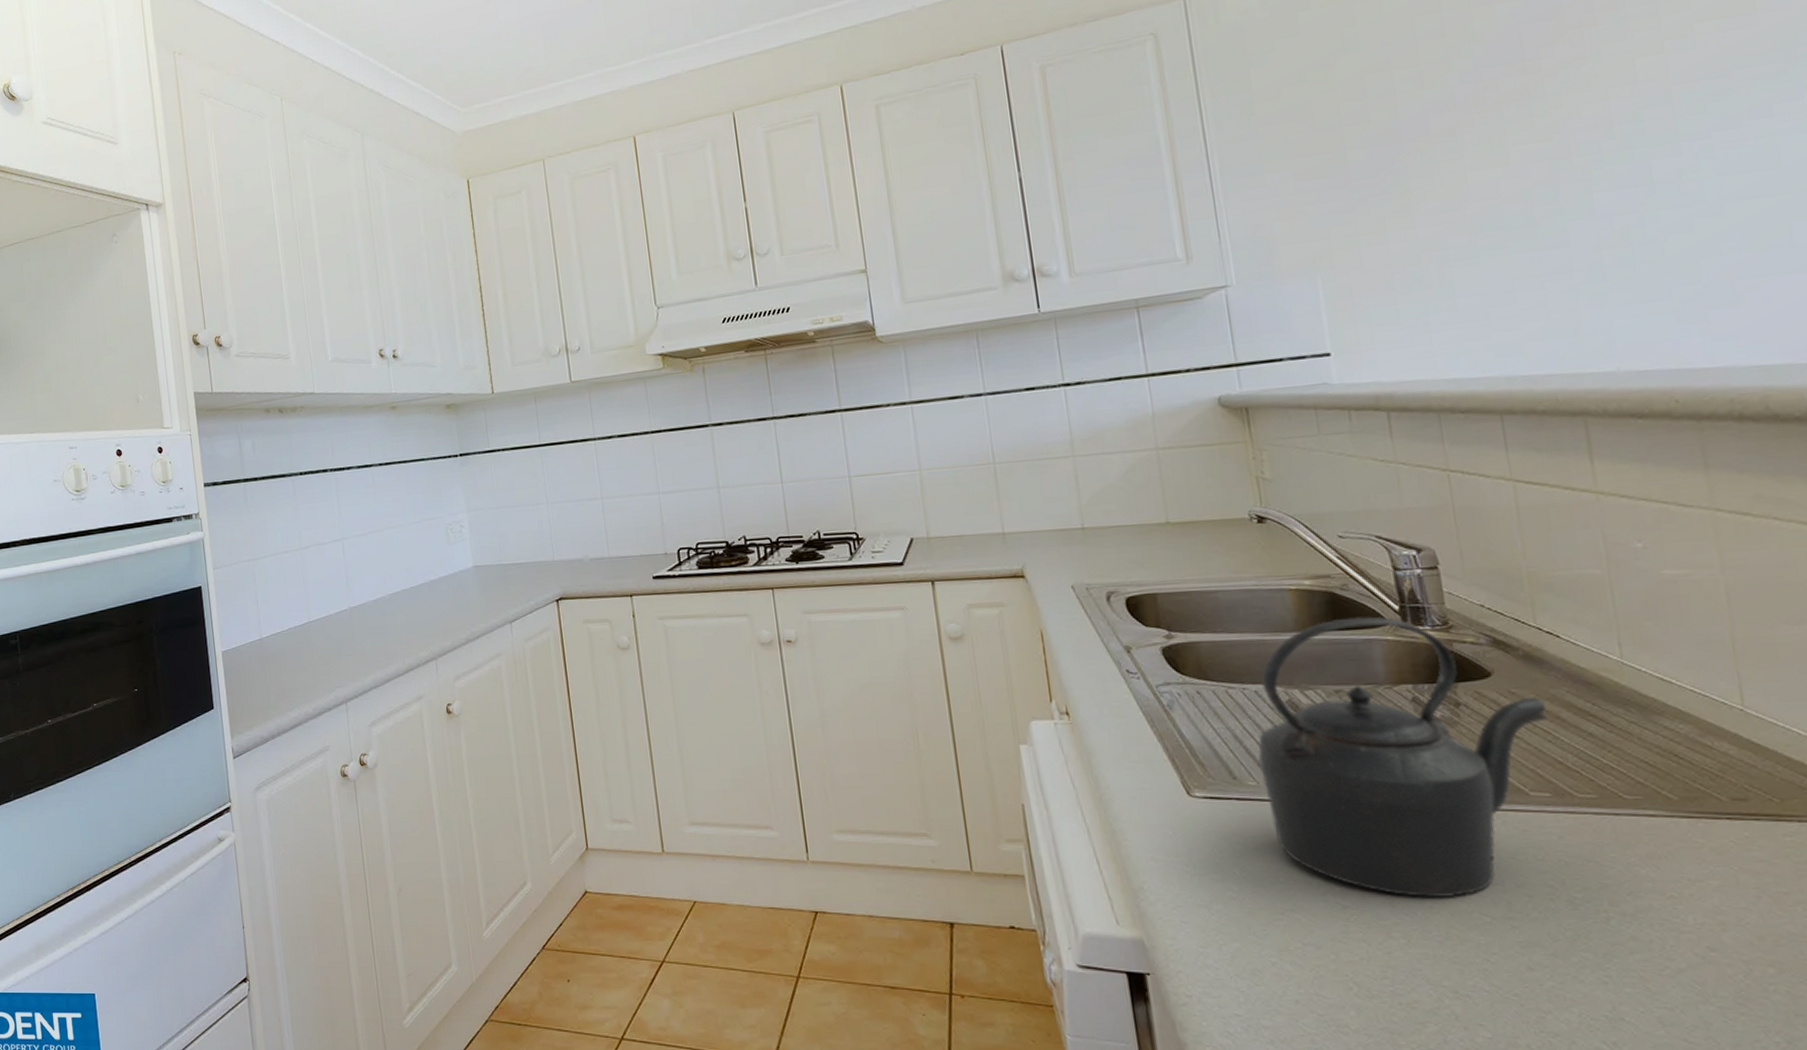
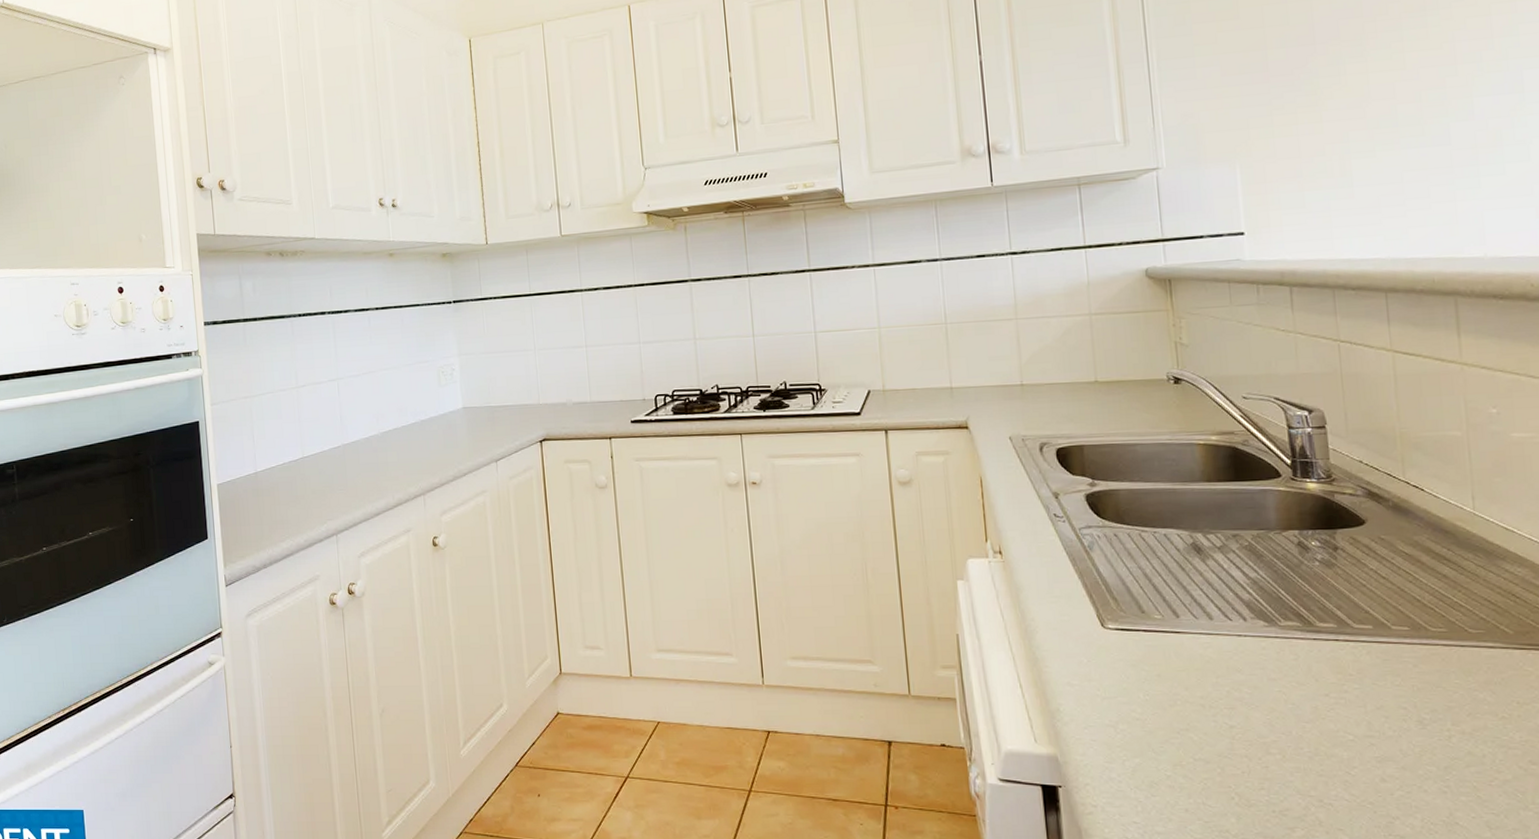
kettle: present [1258,616,1547,898] -> none [1164,469,1410,719]

